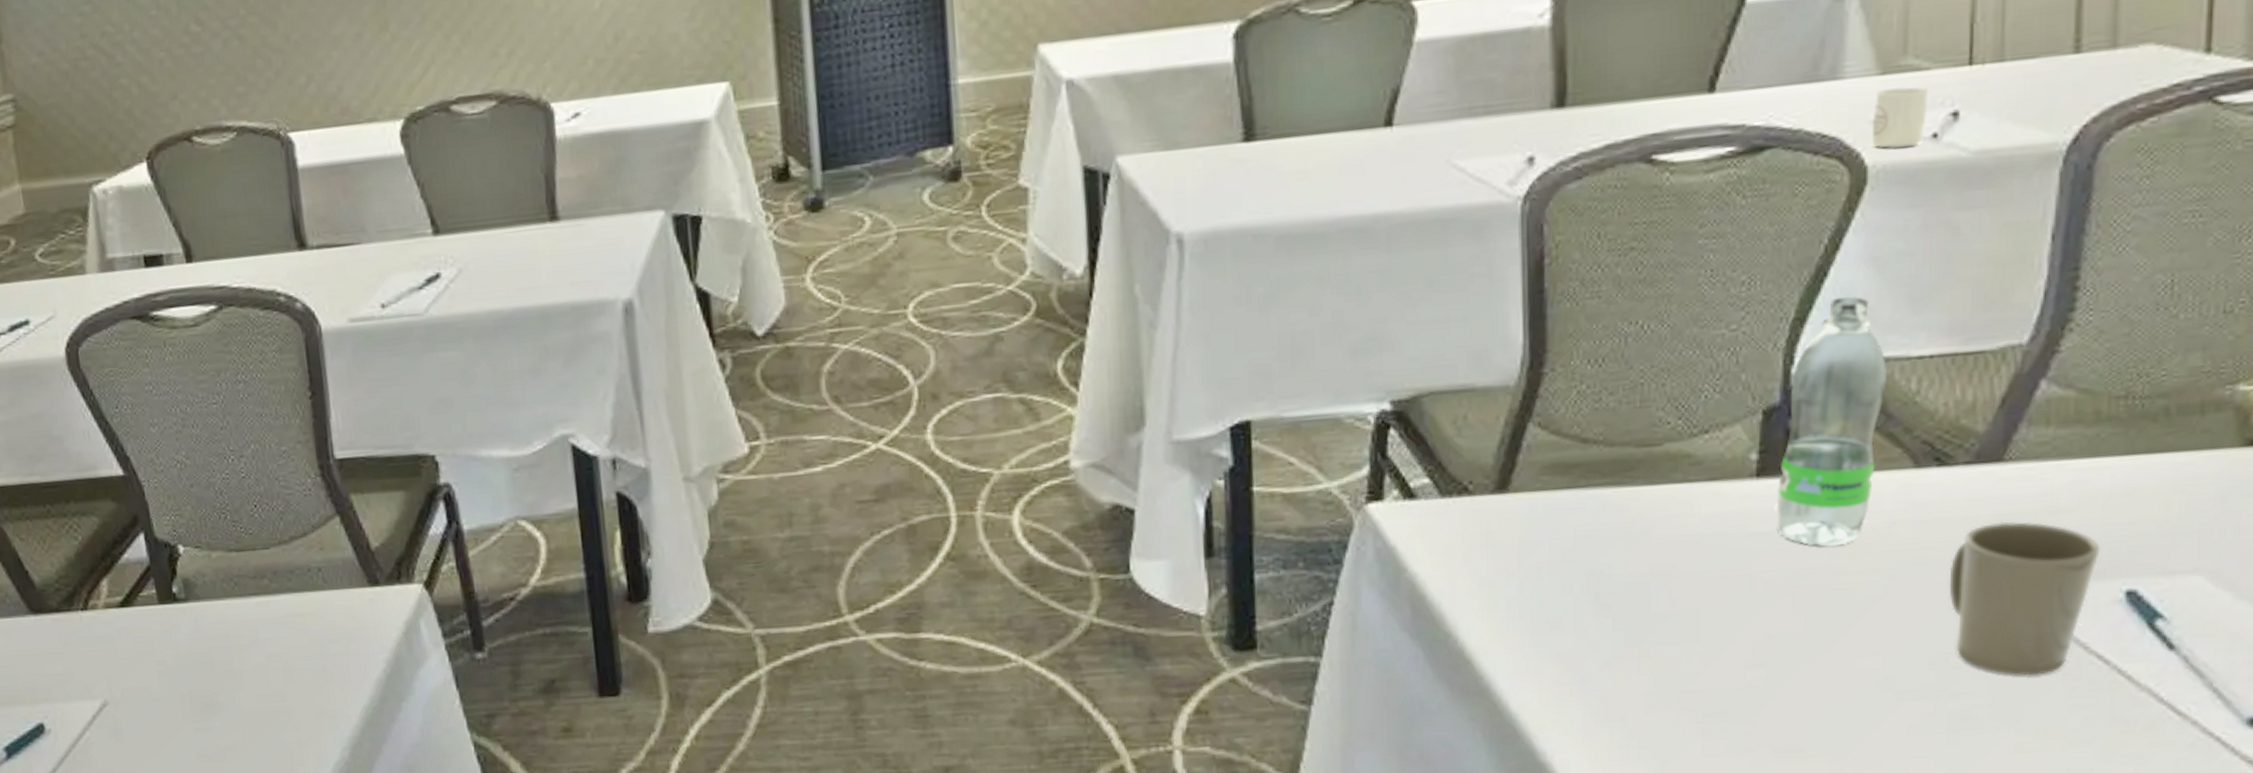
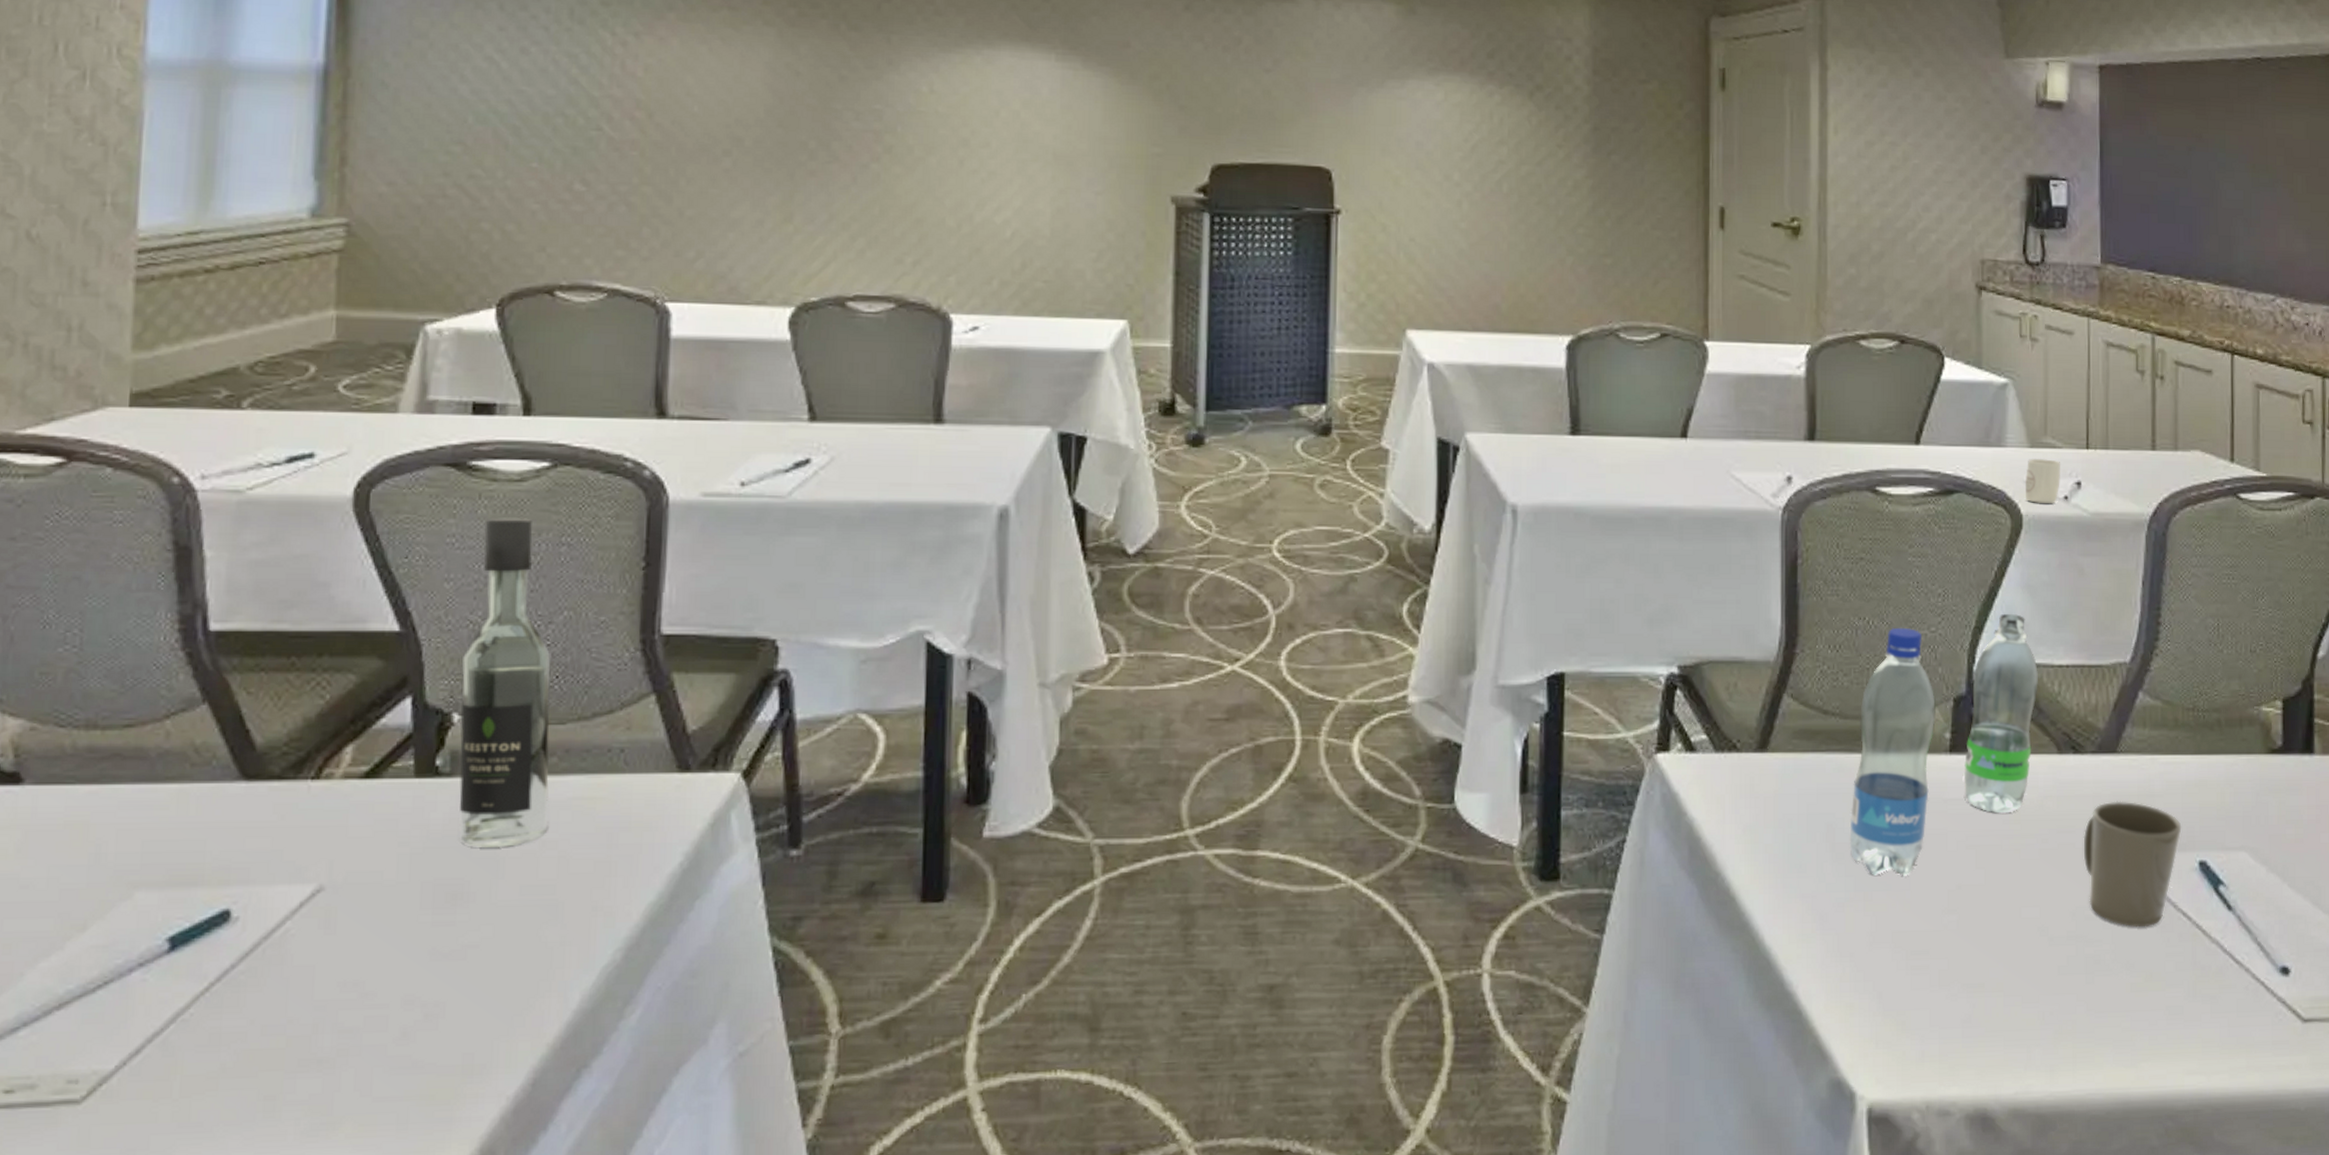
bottle: none [173,360,271,663] -> present [459,517,552,847]
bottle: none [1618,328,1737,628] -> present [1849,627,1936,876]

